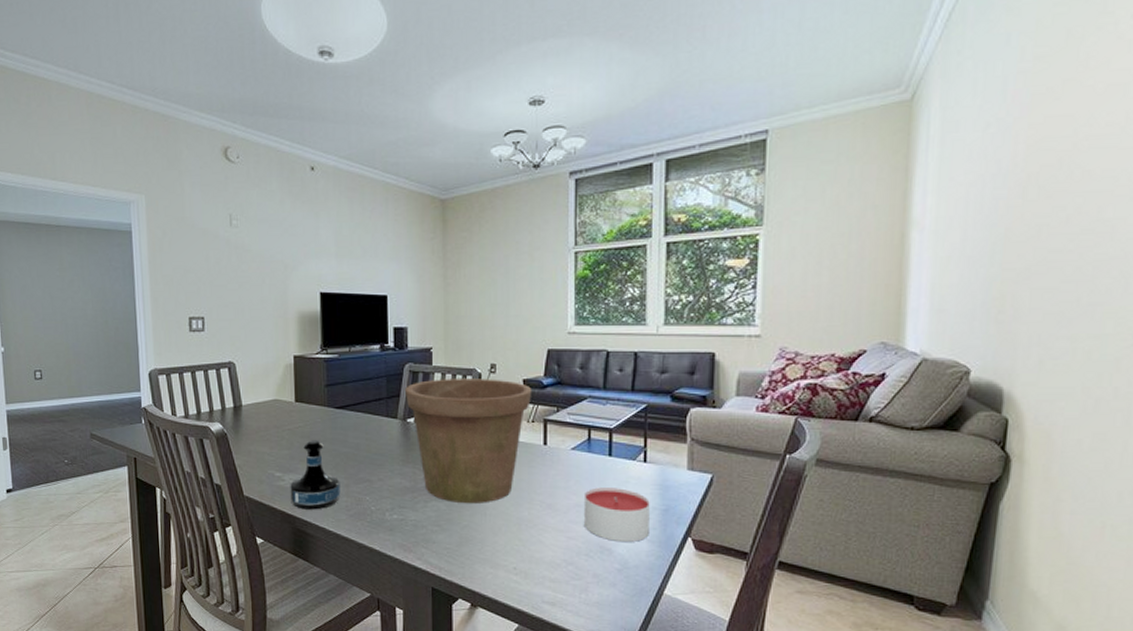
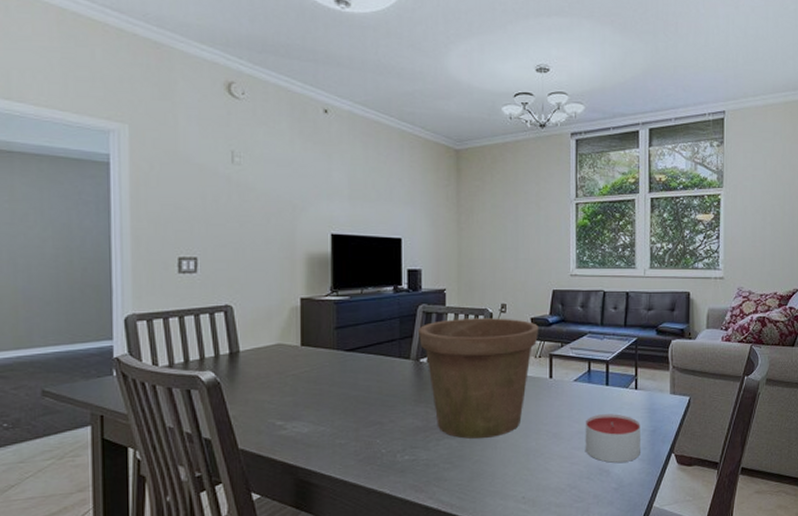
tequila bottle: present [290,440,341,510] -> none [293,385,349,459]

